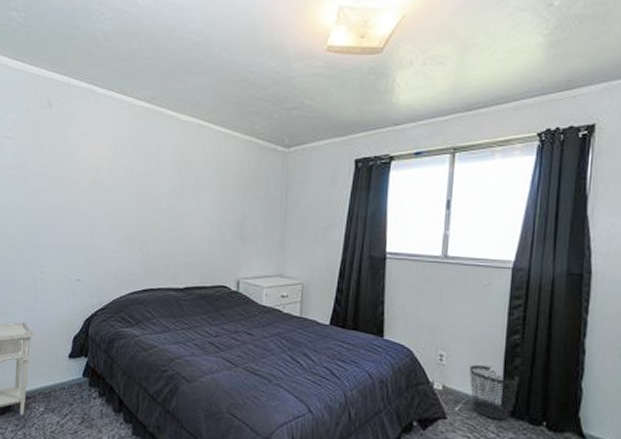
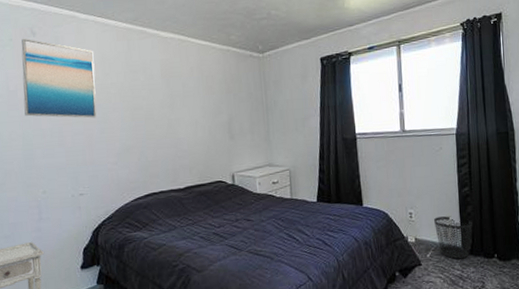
wall art: none [33,109,107,201] -> present [21,38,97,119]

